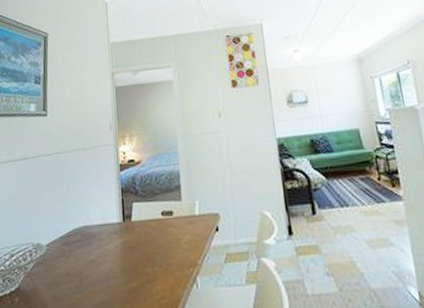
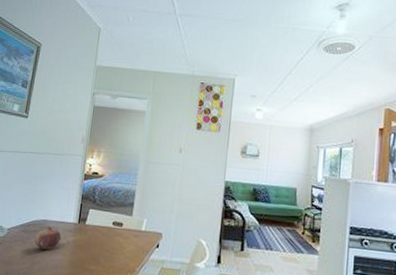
fruit: none [77,232,107,260] -> present [34,226,61,250]

